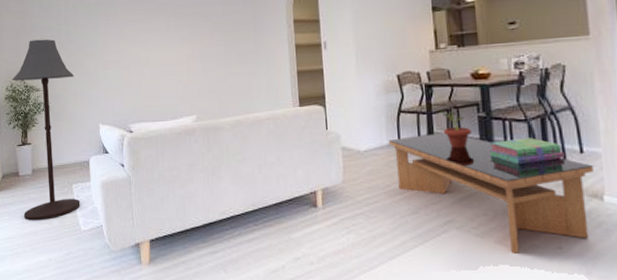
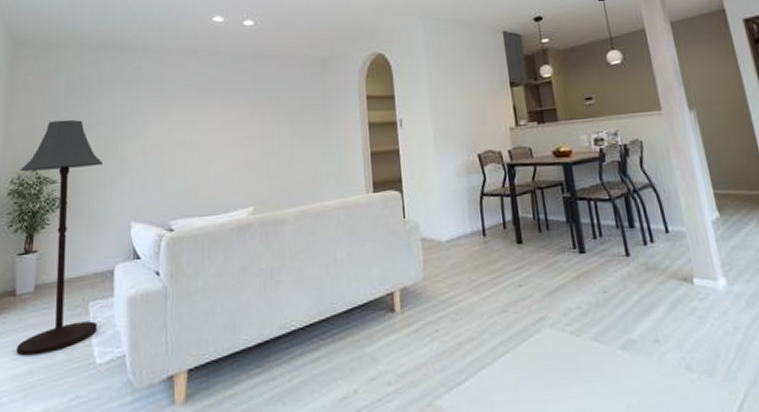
coffee table: present [388,132,594,253] -> none [471,216,684,352]
potted plant: present [440,108,471,149] -> none [524,189,558,234]
stack of books: present [489,138,564,164] -> none [577,218,651,249]

